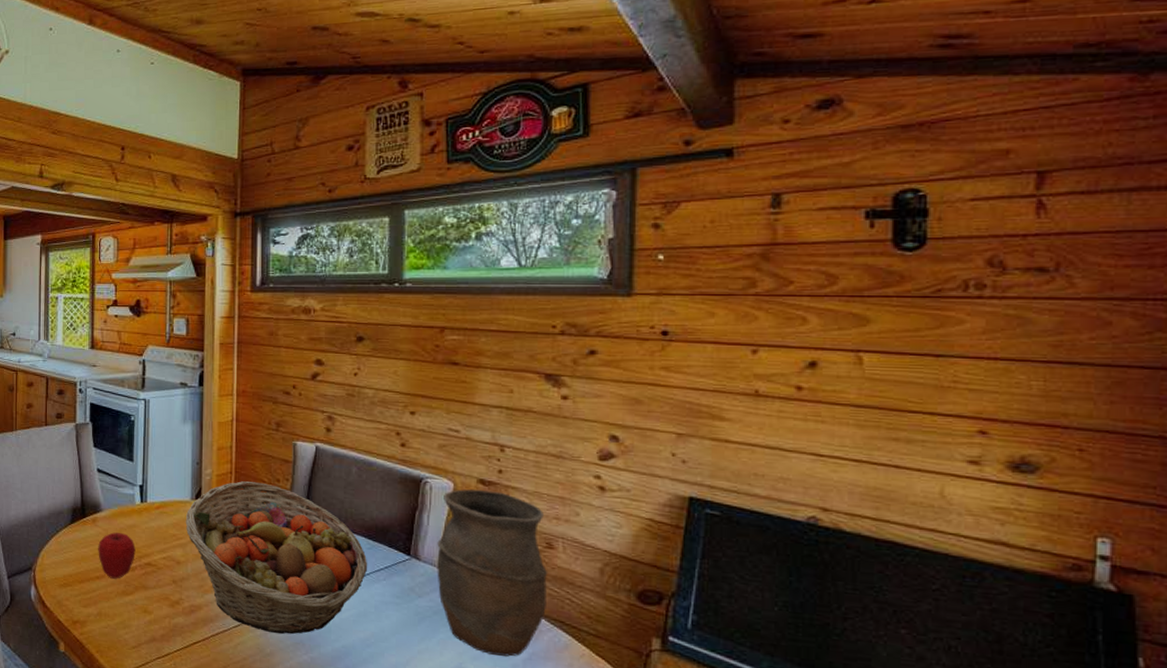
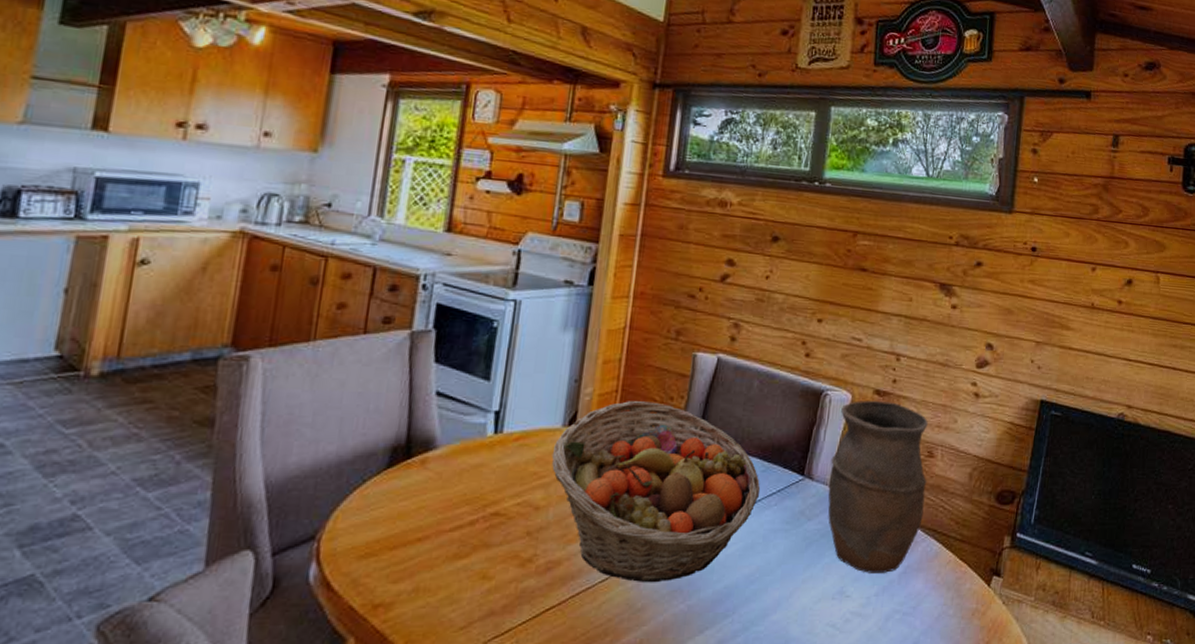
apple: present [98,532,136,579] -> none [423,476,480,539]

